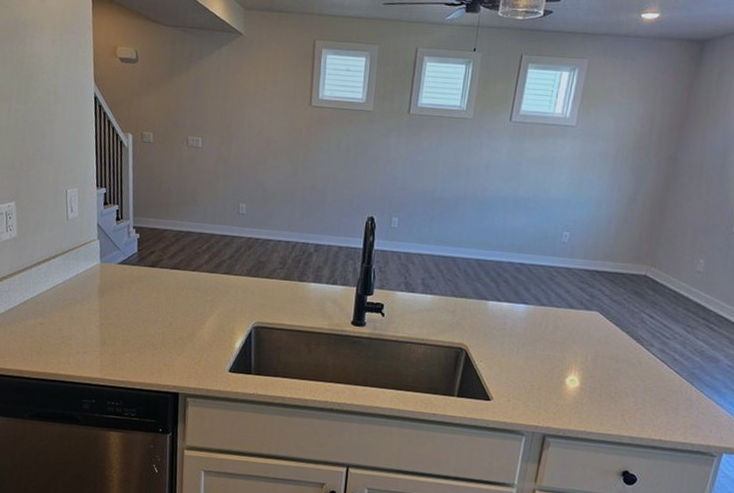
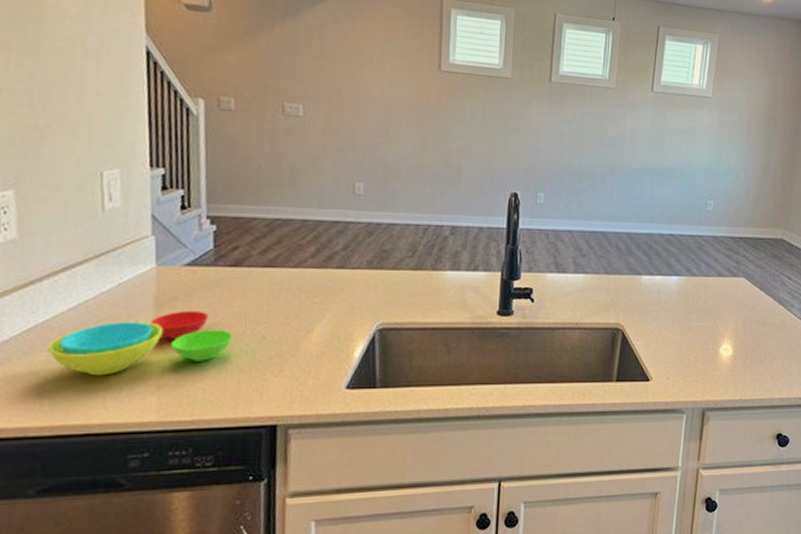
bowl: none [34,298,150,340] -> present [47,310,233,376]

